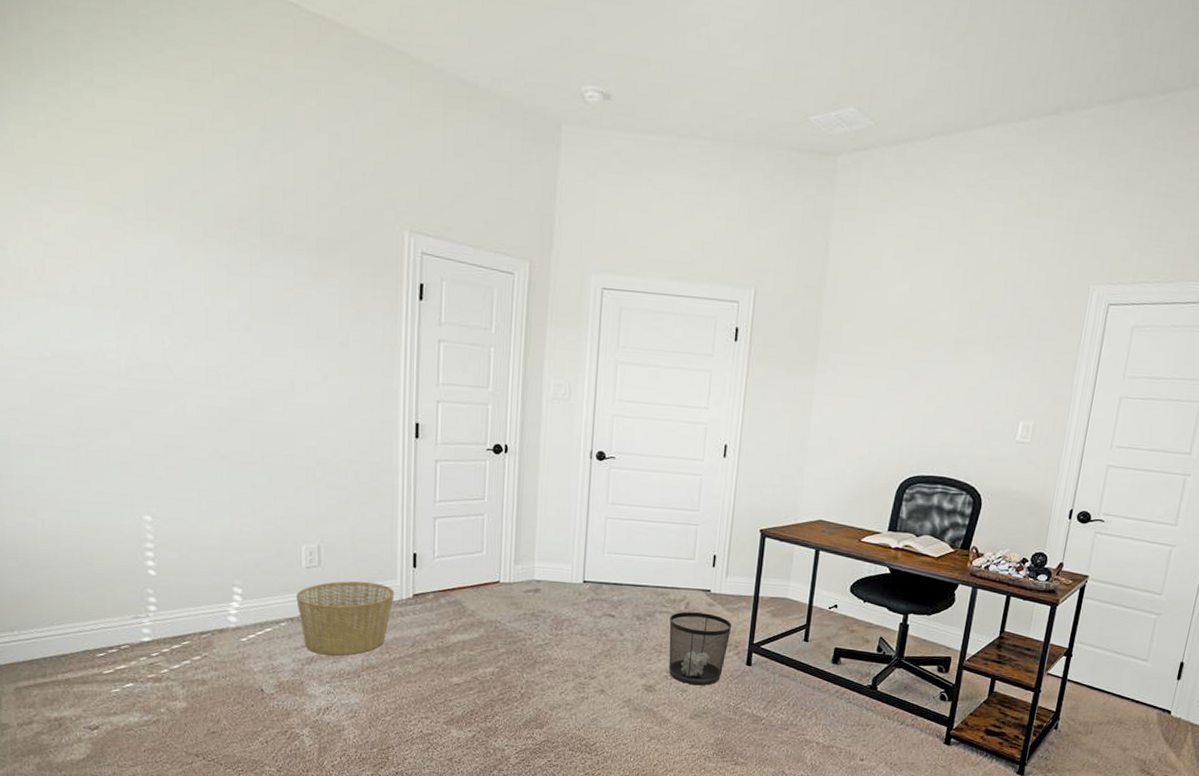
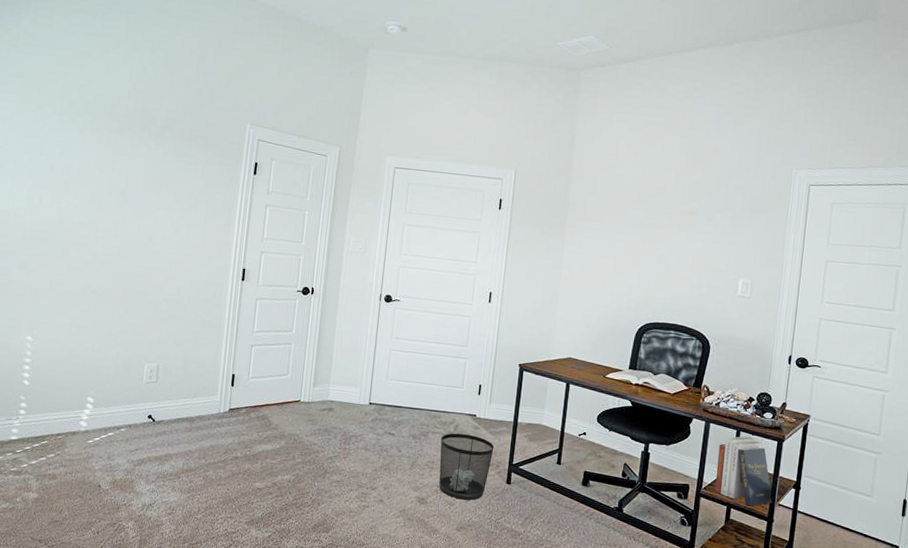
basket: present [296,581,395,656] -> none [135,395,215,459]
books: none [979,601,1042,677] -> present [714,436,773,507]

